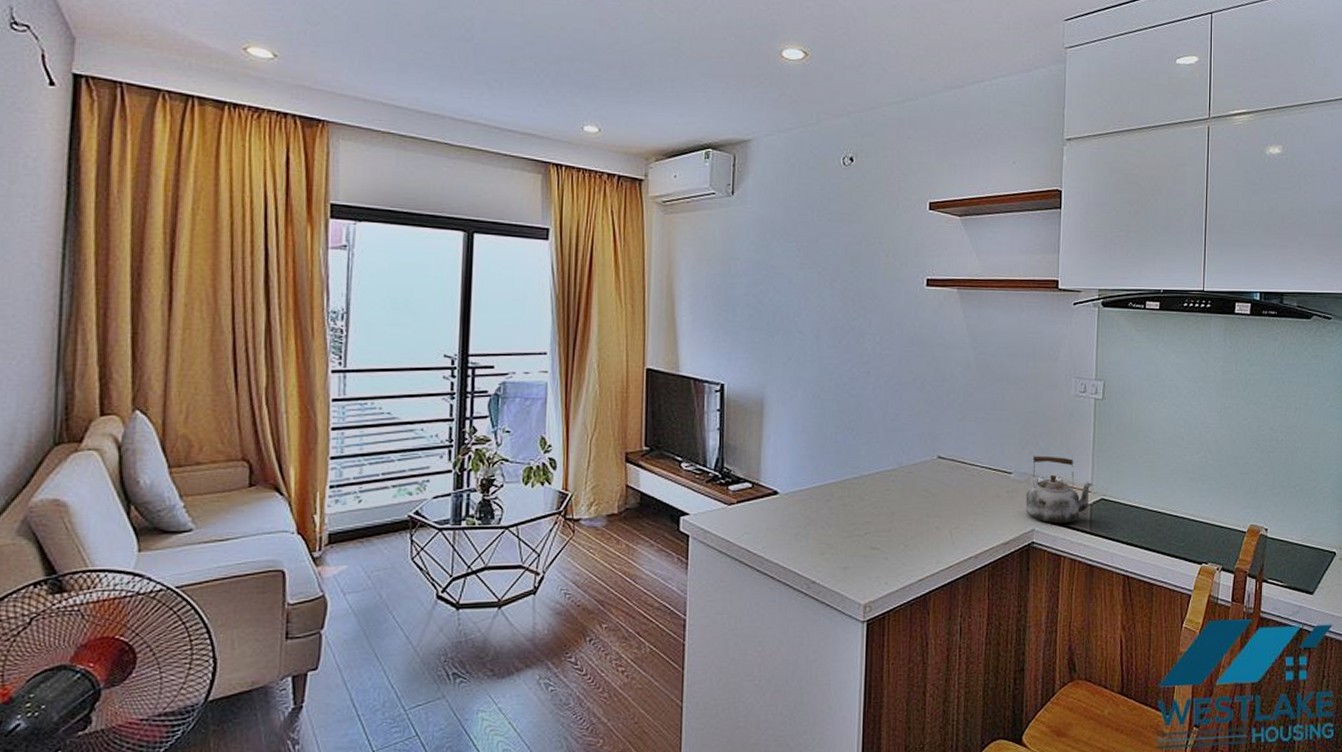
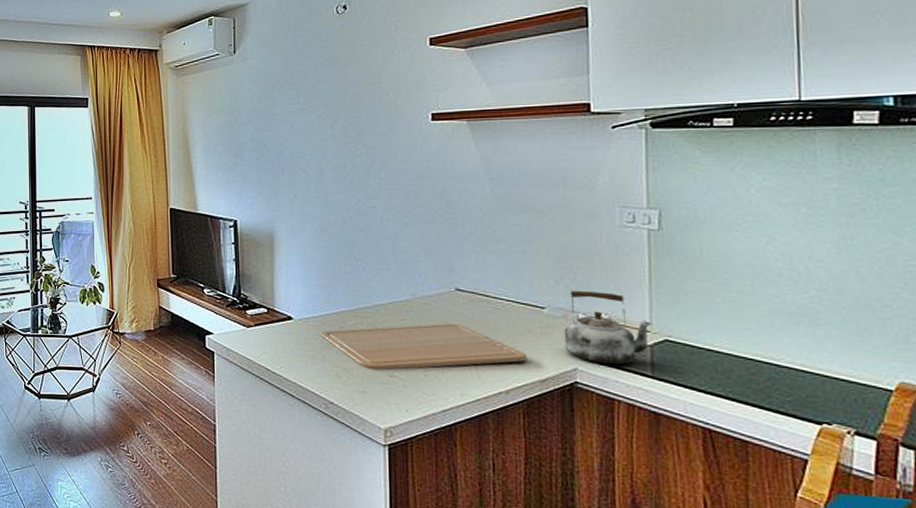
chopping board: none [807,491,994,544] -> present [321,323,527,370]

